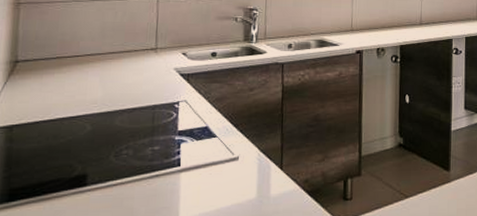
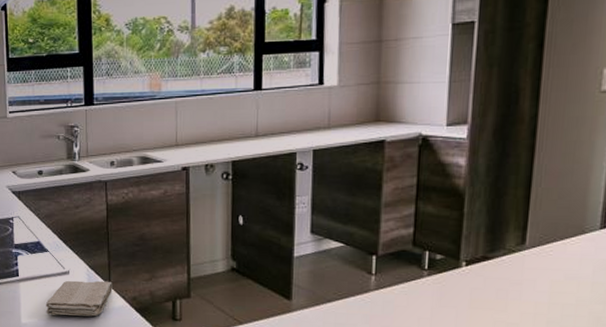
washcloth: none [209,165,285,207] -> present [45,280,112,317]

